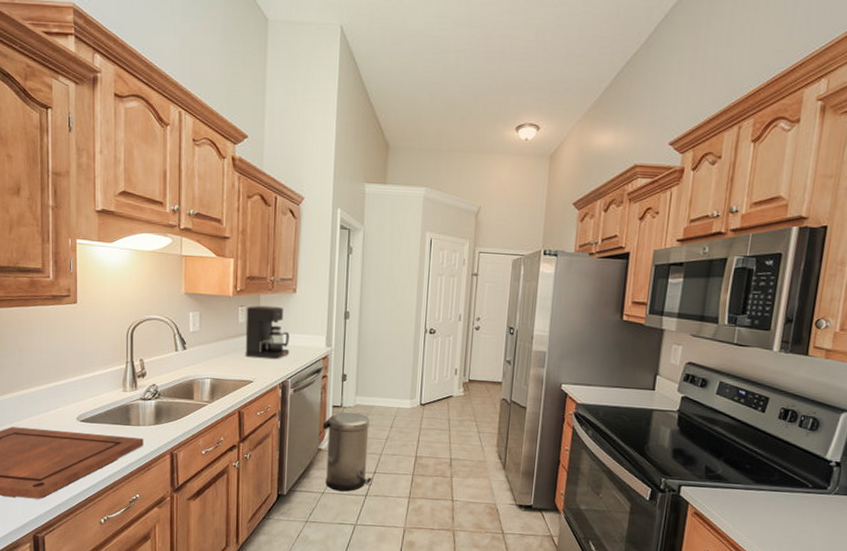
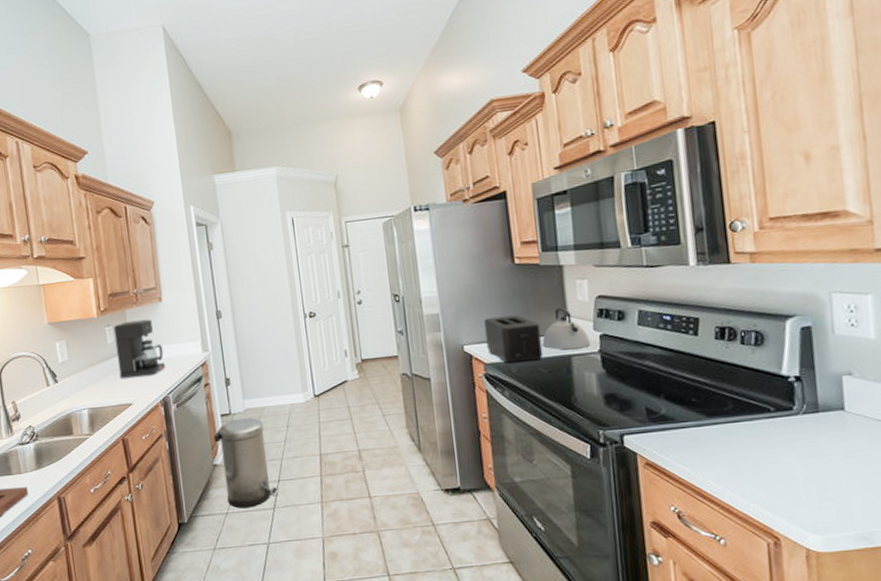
toaster: none [582,363,633,410] -> present [484,314,543,364]
kettle: none [630,367,673,406] -> present [542,308,591,350]

